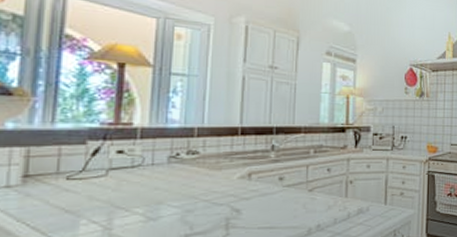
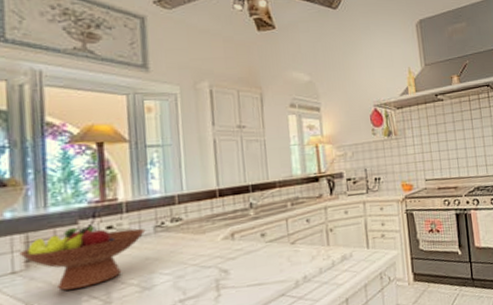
fruit bowl: none [17,148,159,211] -> present [19,225,146,291]

